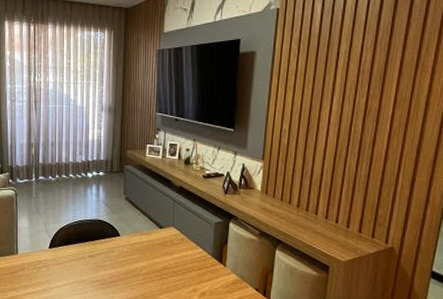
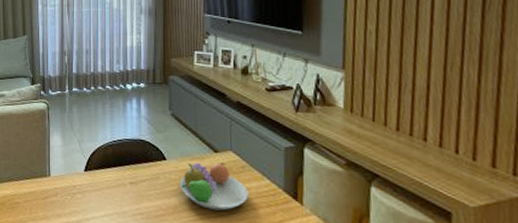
fruit bowl: none [131,236,185,275] -> present [180,162,248,211]

